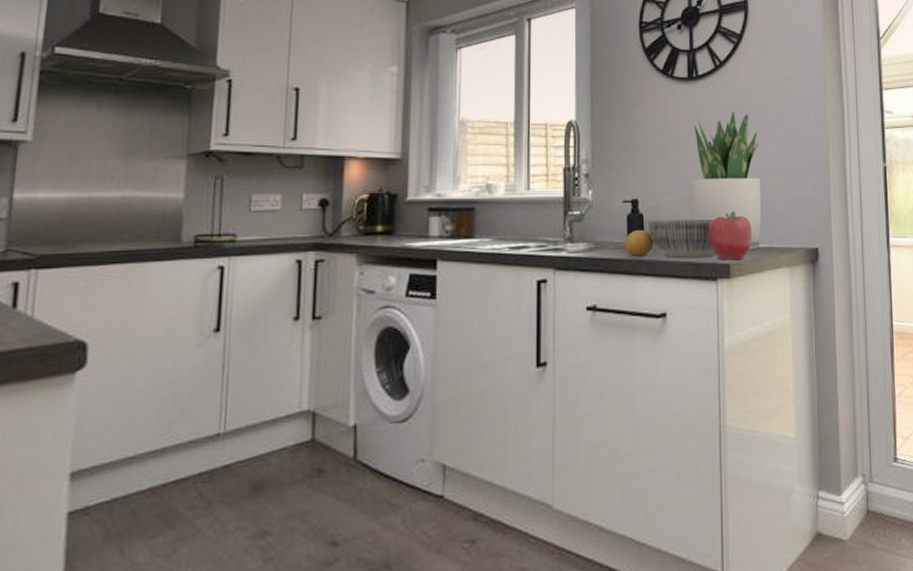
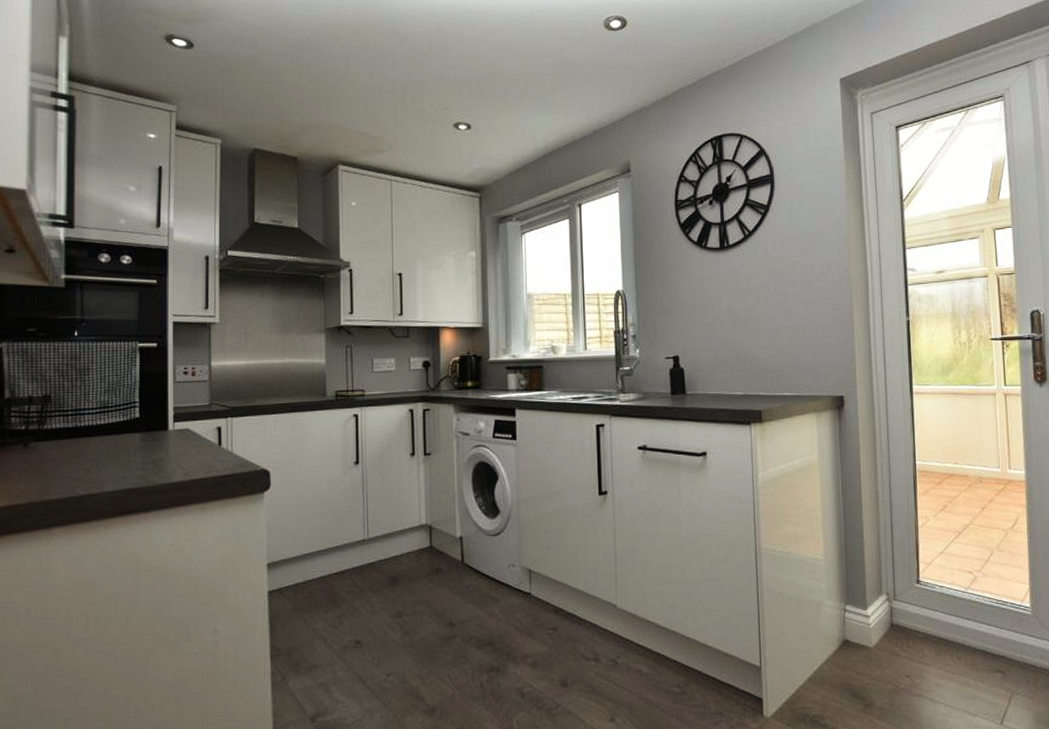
fruit: present [624,230,653,256] -> none [668,382,693,404]
bowl: present [648,218,715,259] -> none [688,371,748,406]
planter: present [691,111,762,250] -> none [725,276,790,398]
fruit: present [708,210,753,261] -> none [741,363,782,408]

